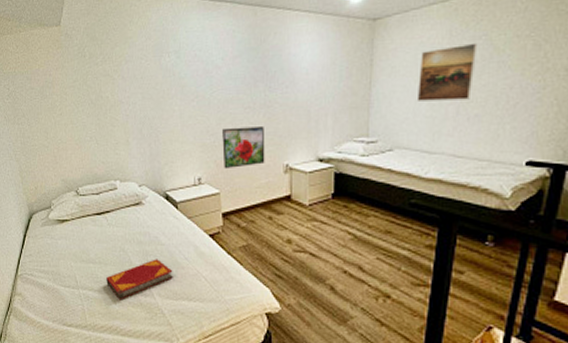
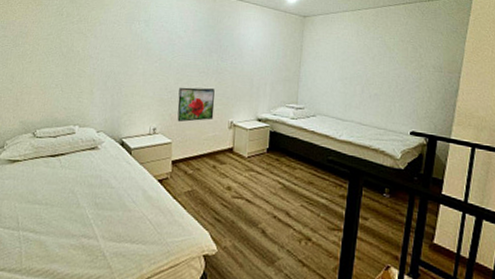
hardback book: present [106,259,173,301] -> none [50,201,120,243]
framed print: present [416,42,478,101] -> none [334,42,376,82]

